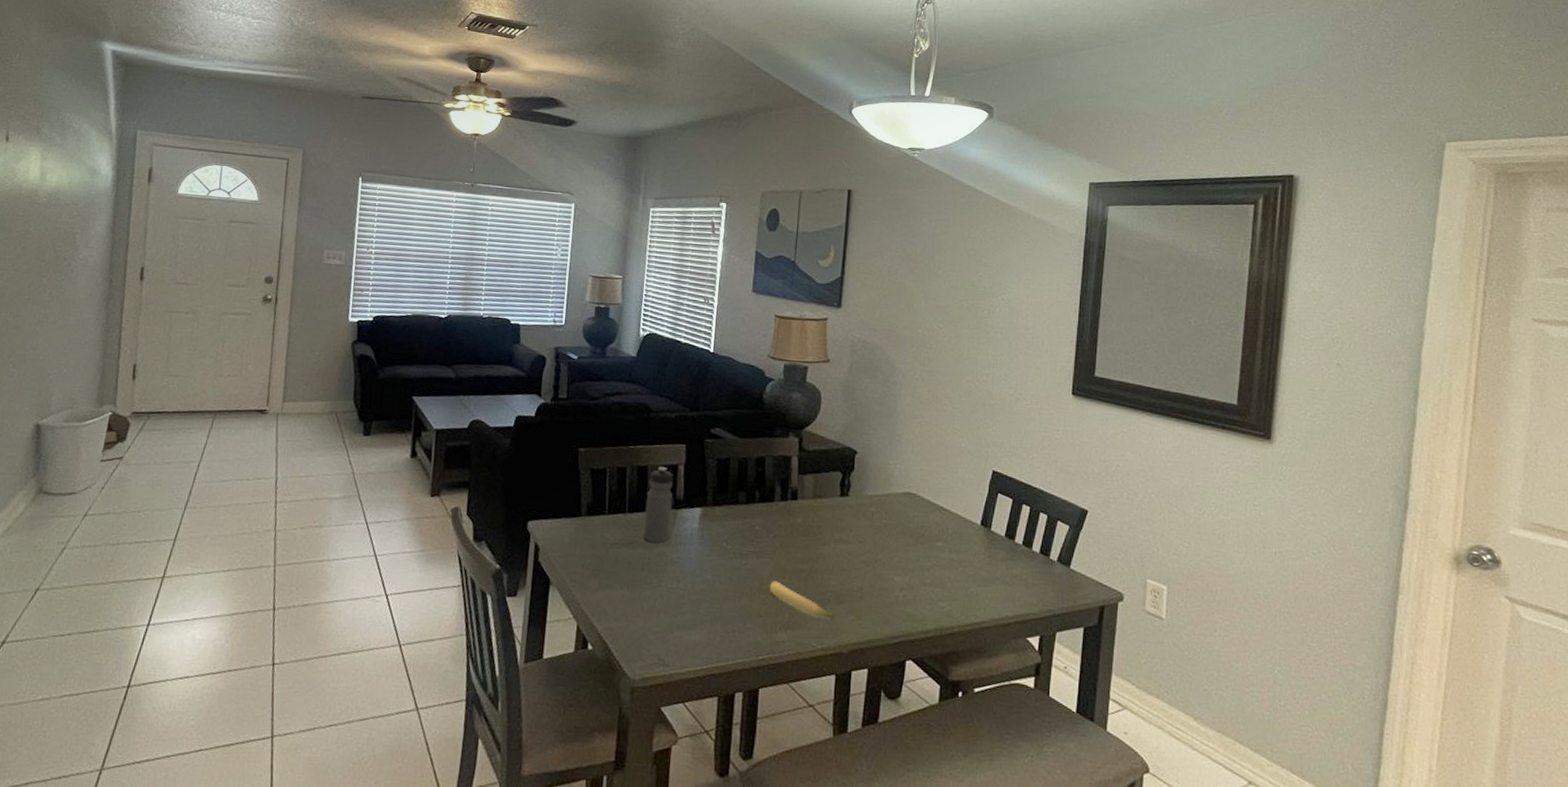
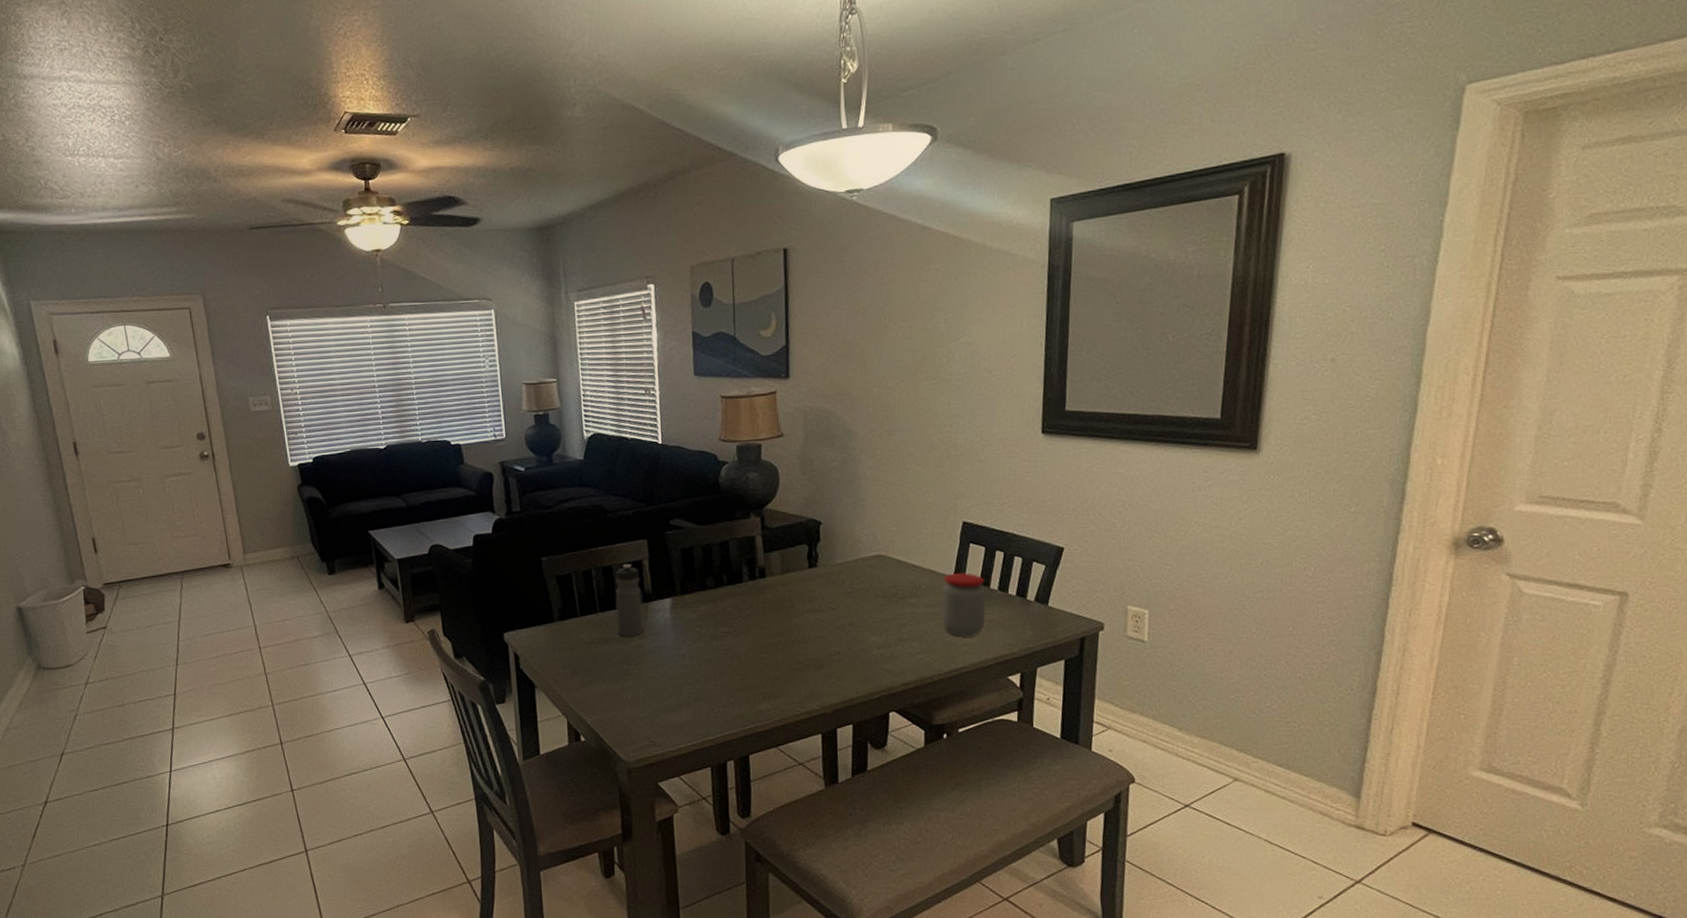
banana: present [769,581,836,620] -> none [747,656,817,685]
jar: none [966,521,1010,589] -> present [941,573,986,636]

